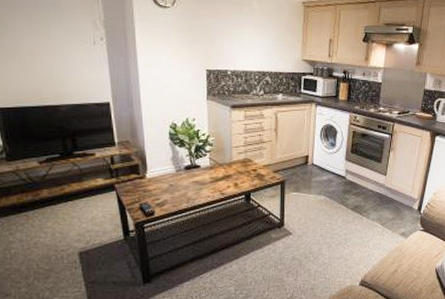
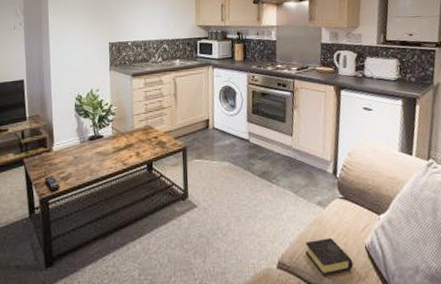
book: none [385,262,424,291] -> present [305,237,354,276]

